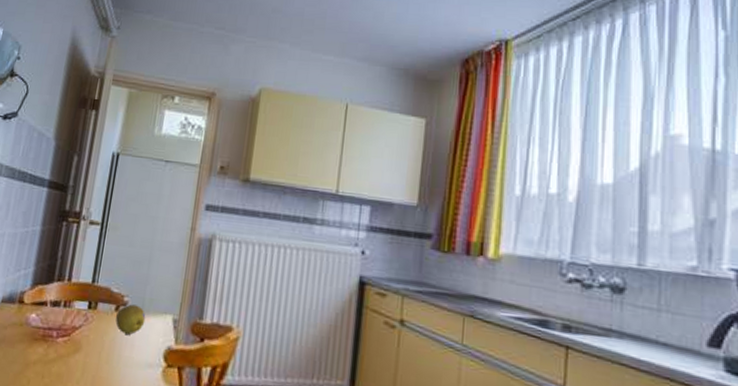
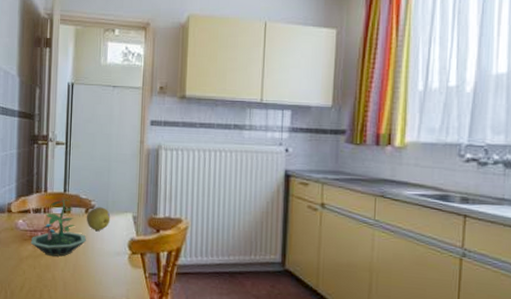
terrarium: none [42,291,113,365] -> present [30,199,87,257]

